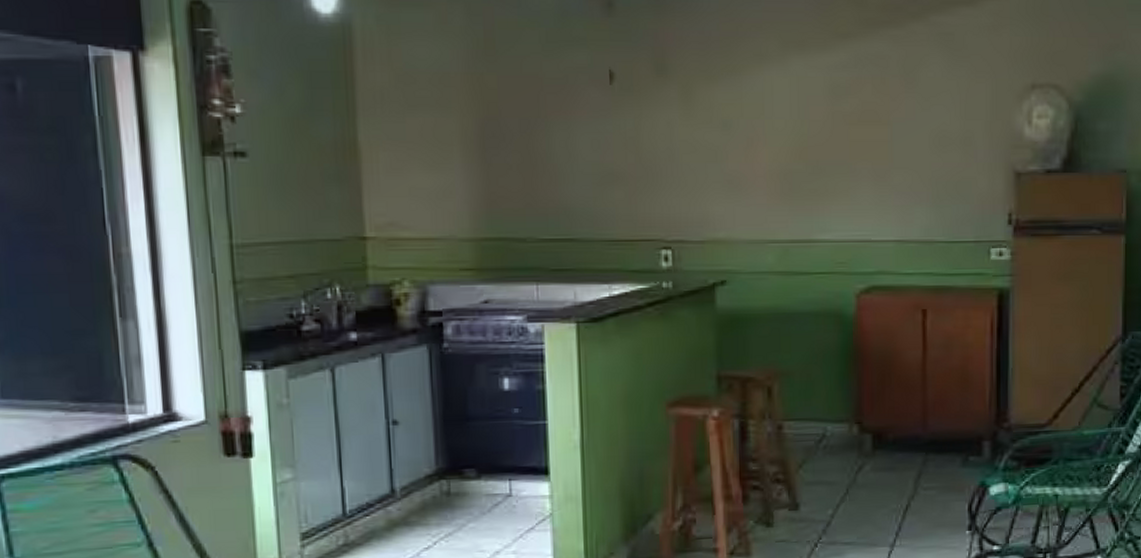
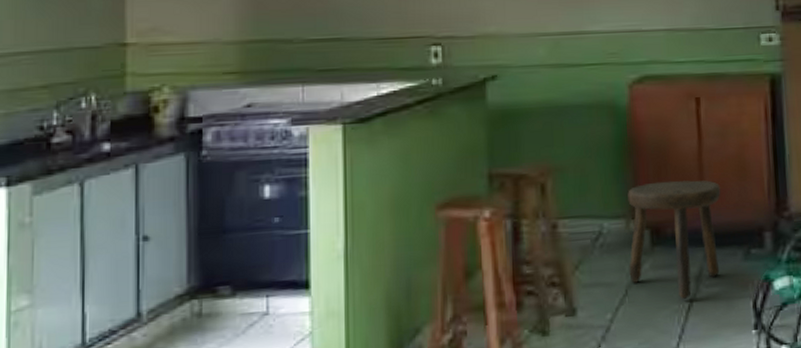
stool: none [850,388,943,500] -> present [628,179,721,299]

